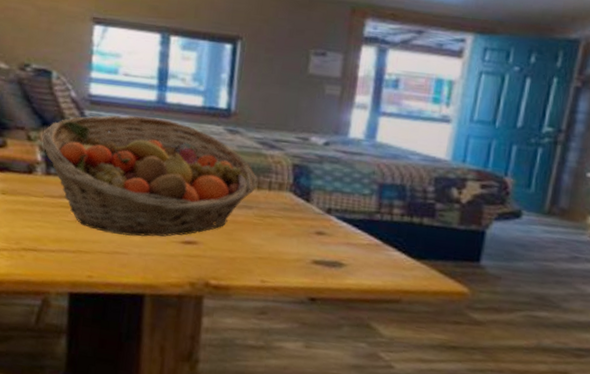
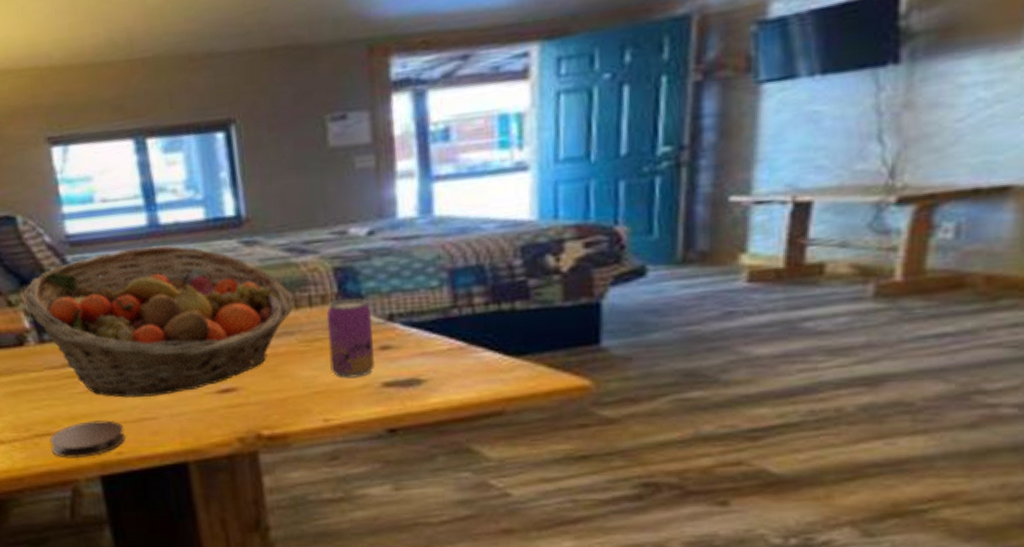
coaster: none [34,245,99,275] -> present [50,420,125,459]
beverage can: none [275,189,315,253] -> present [326,298,376,379]

